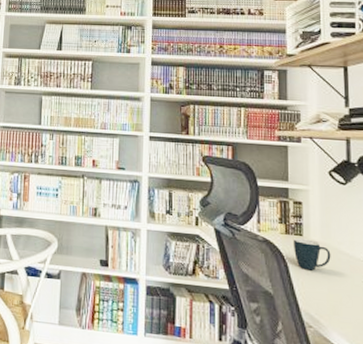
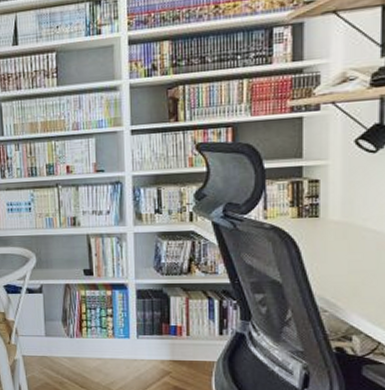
mug: present [293,238,331,271] -> none [306,220,353,253]

